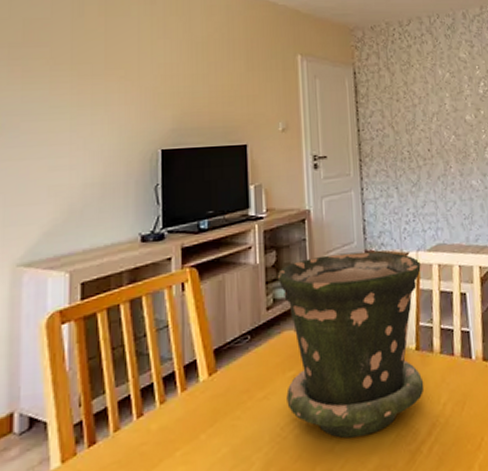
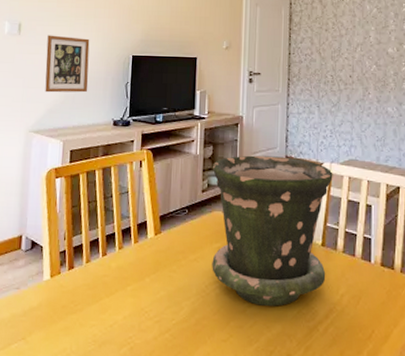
picture frame: none [37,132,102,210] -> present [45,35,90,93]

